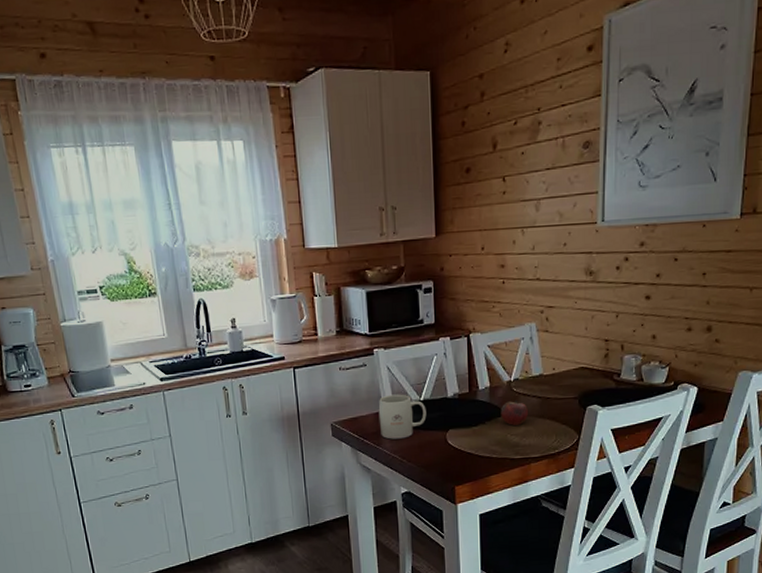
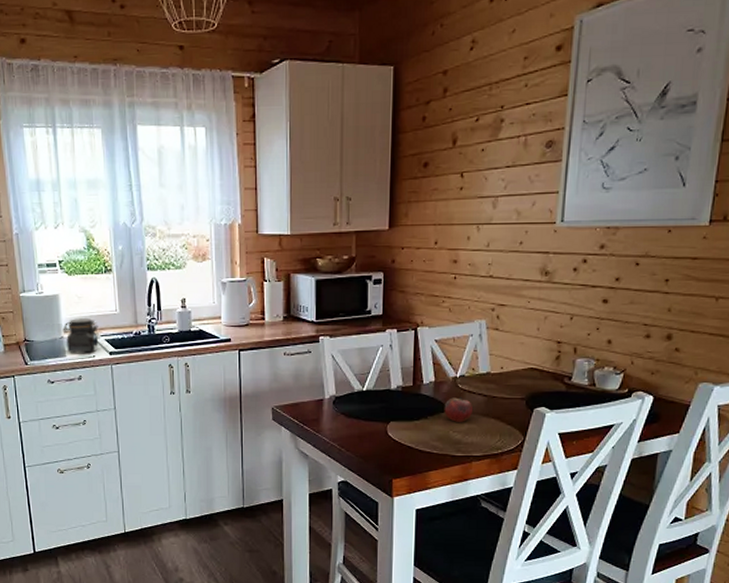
jar: none [109,345,149,382] -> present [62,318,100,353]
mug: present [378,394,427,440] -> none [320,383,368,427]

